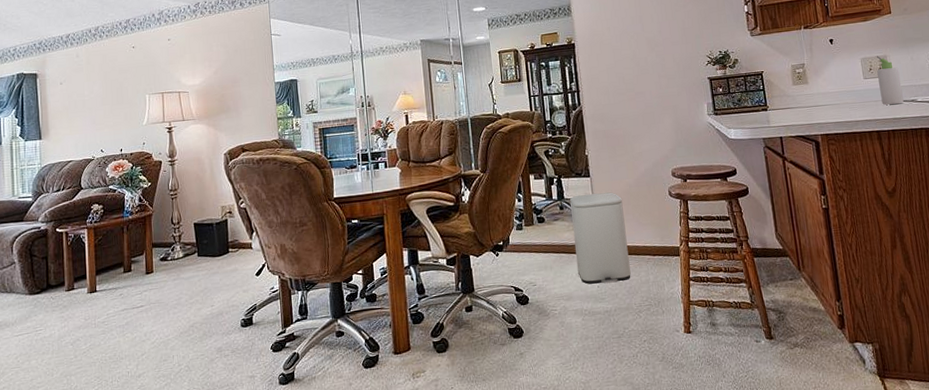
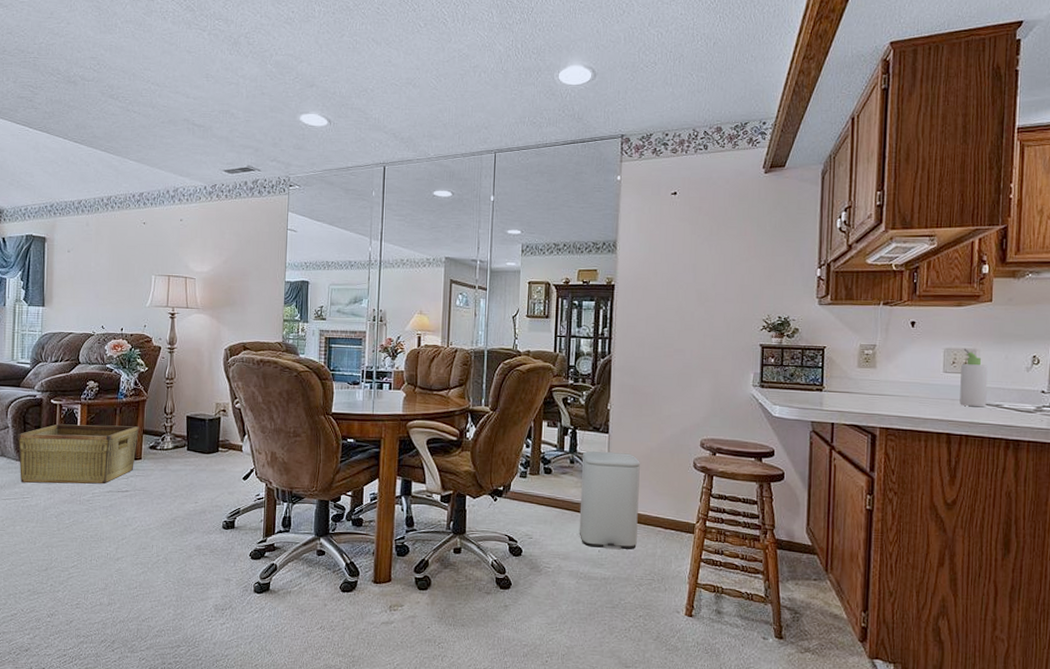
hamper: none [24,241,149,315] -> present [17,424,140,484]

